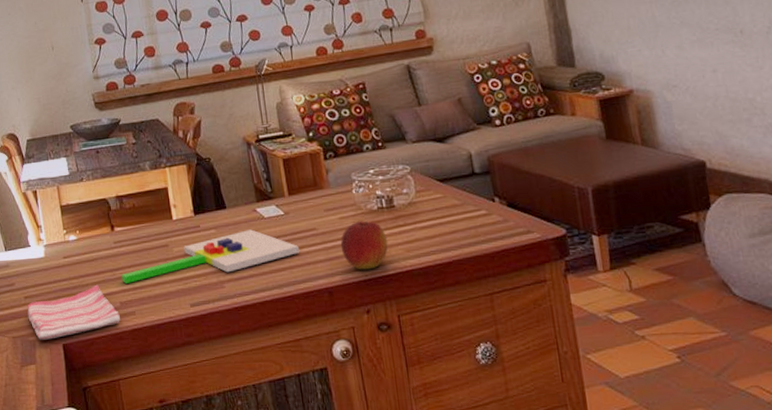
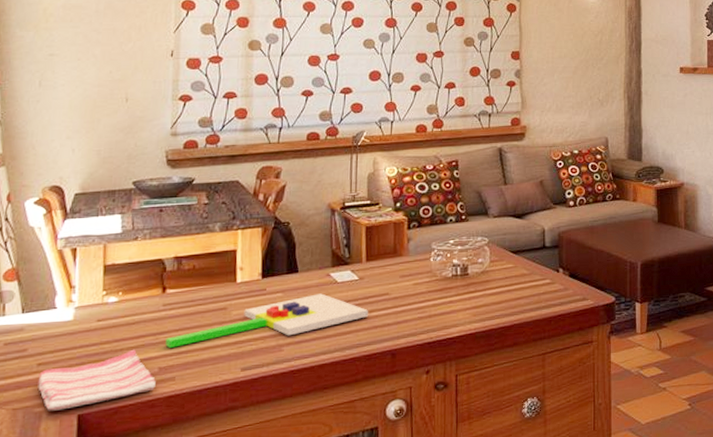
apple: present [340,220,389,270] -> none [410,287,457,333]

